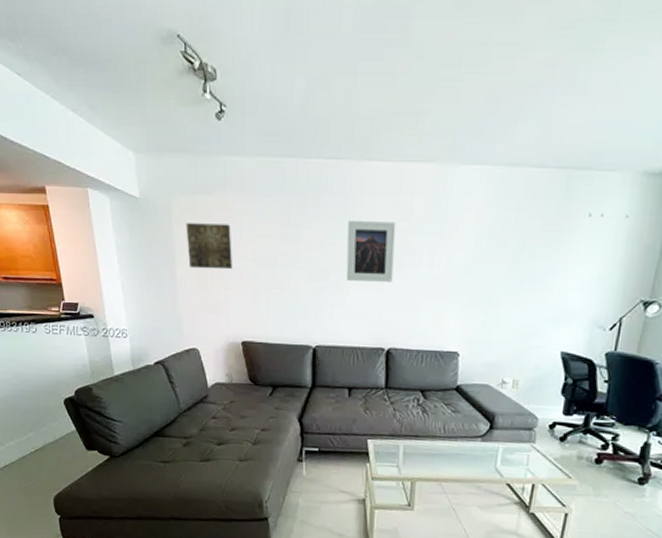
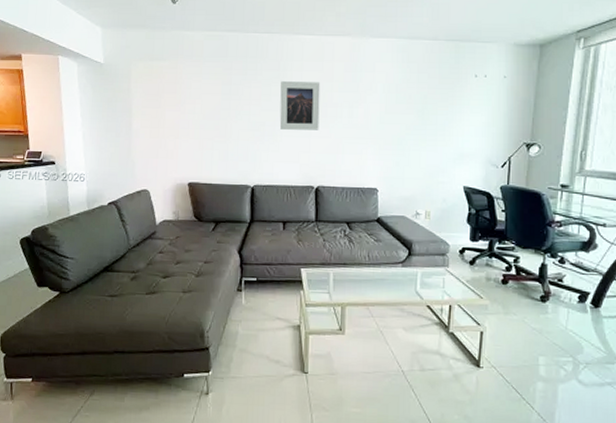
wall art: present [186,223,233,270] -> none [142,83,183,122]

